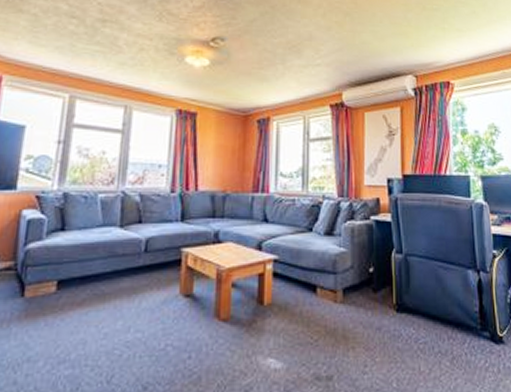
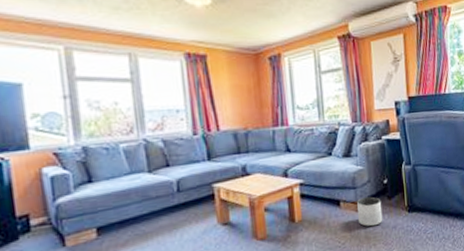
planter: none [335,286,366,324] -> present [357,196,383,227]

